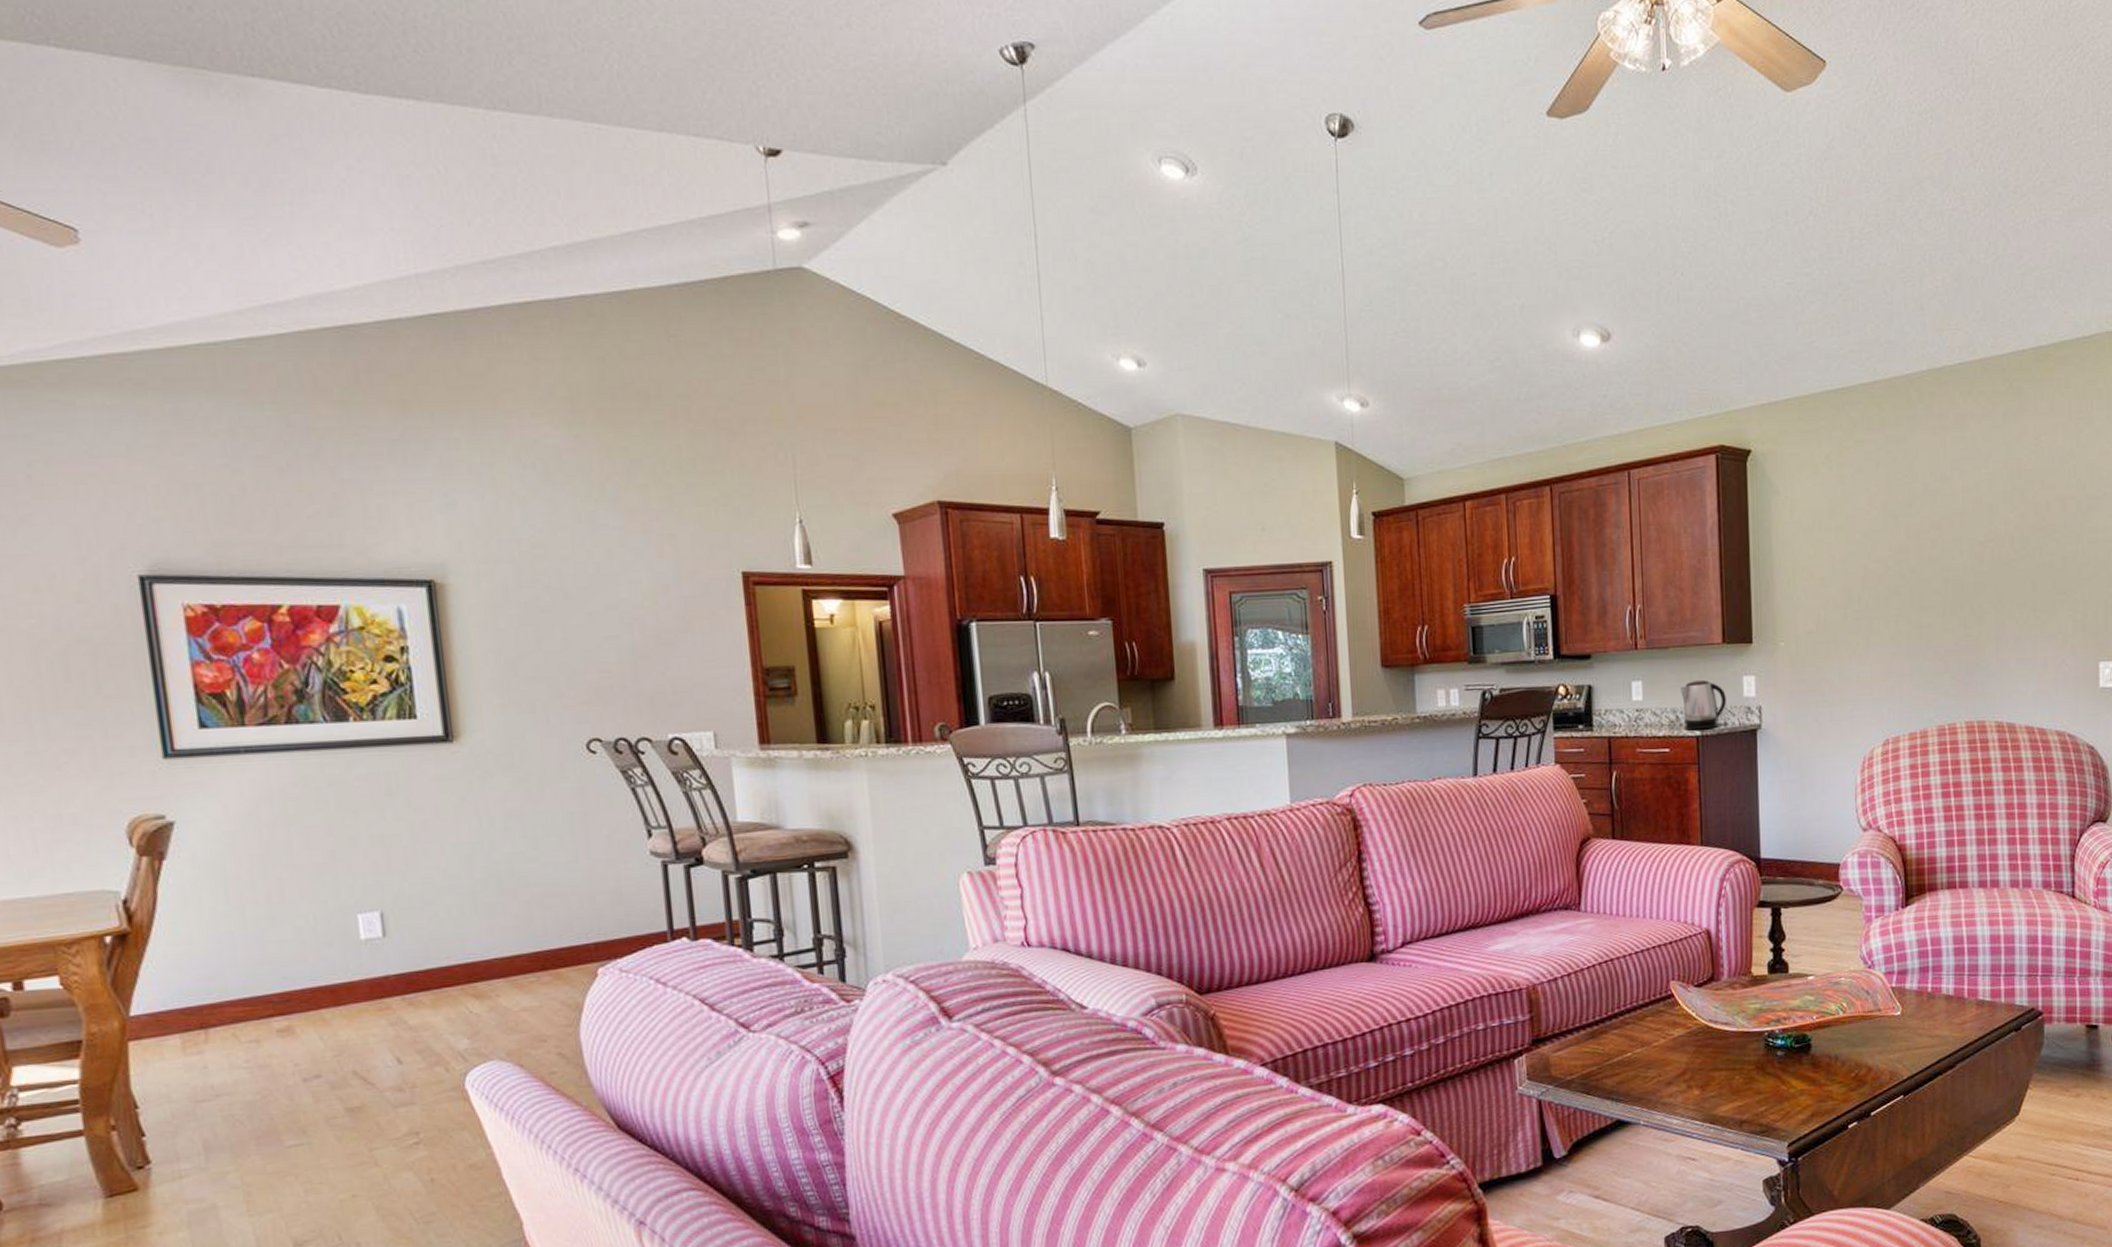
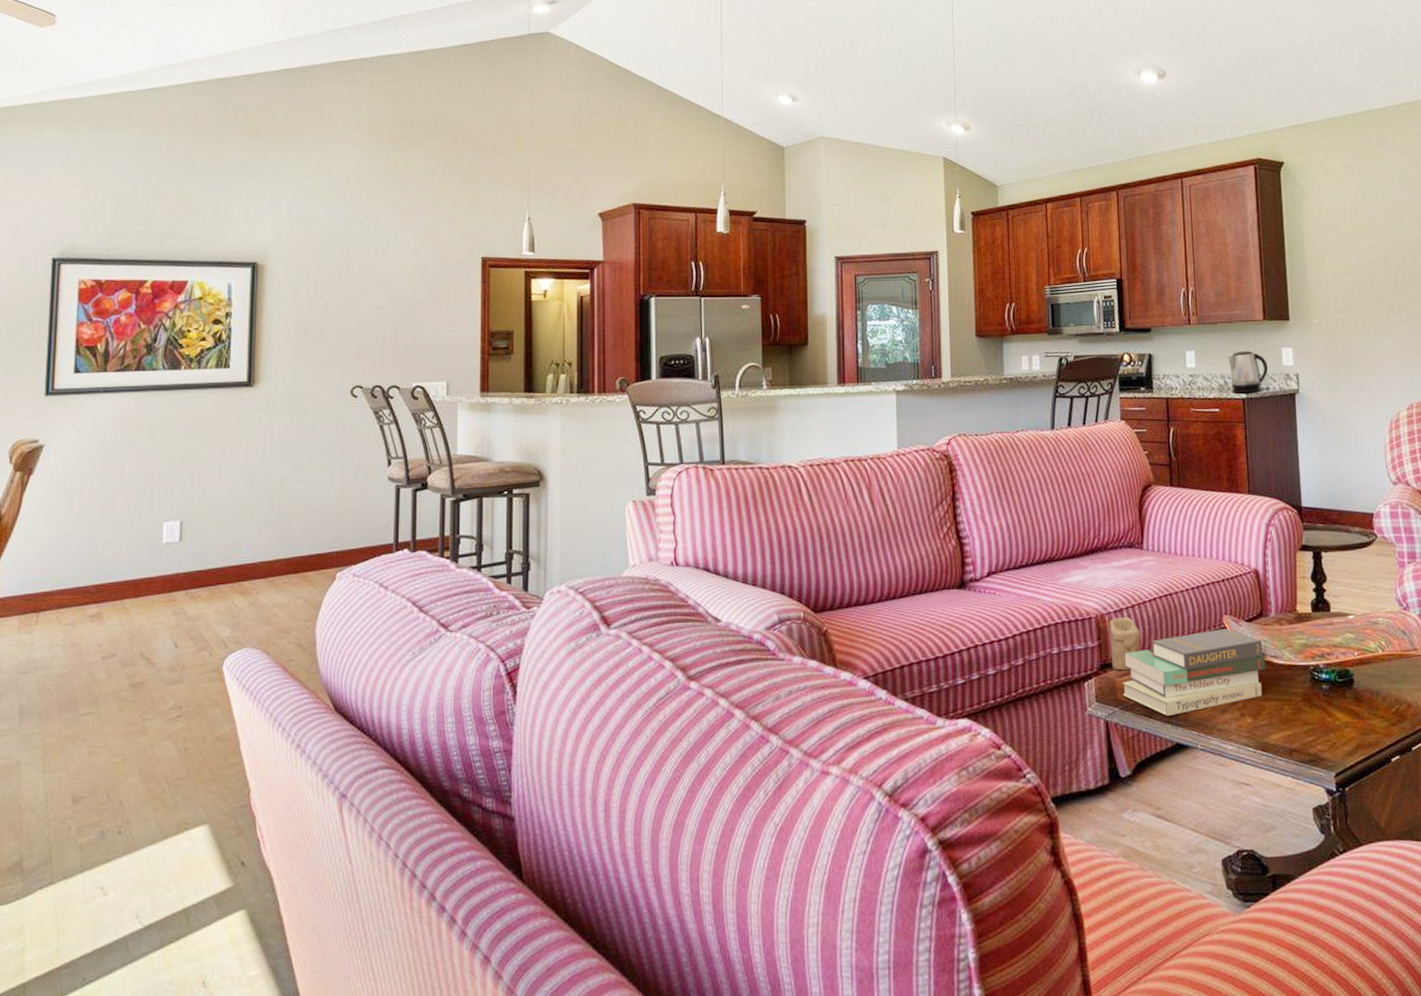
candle: none [1542,986,1577,1045] -> present [1109,616,1140,671]
books: none [1556,995,1717,1093] -> present [1122,628,1266,717]

